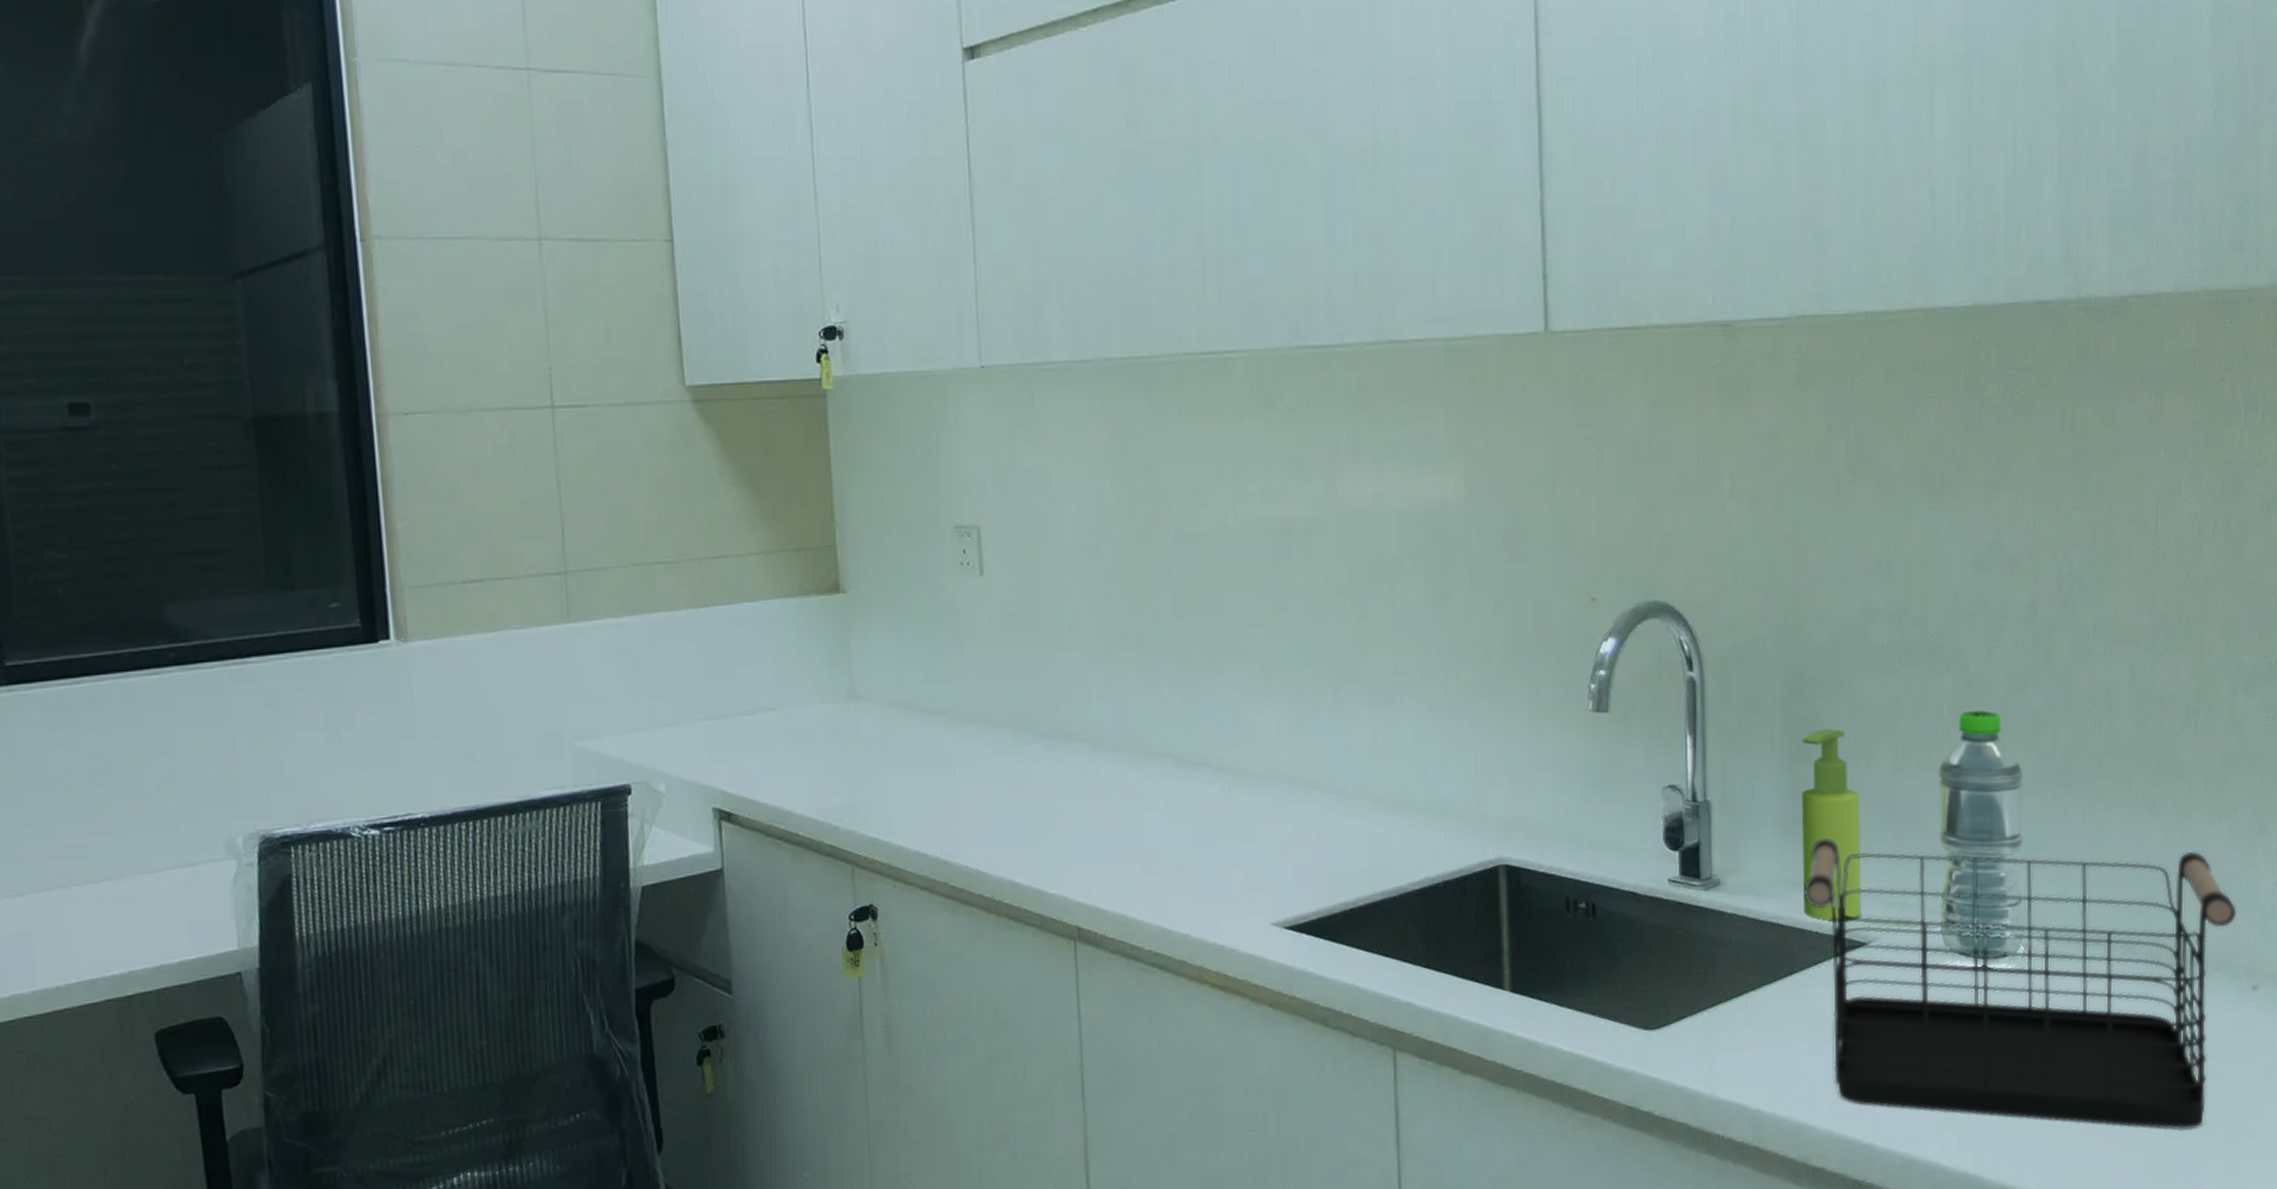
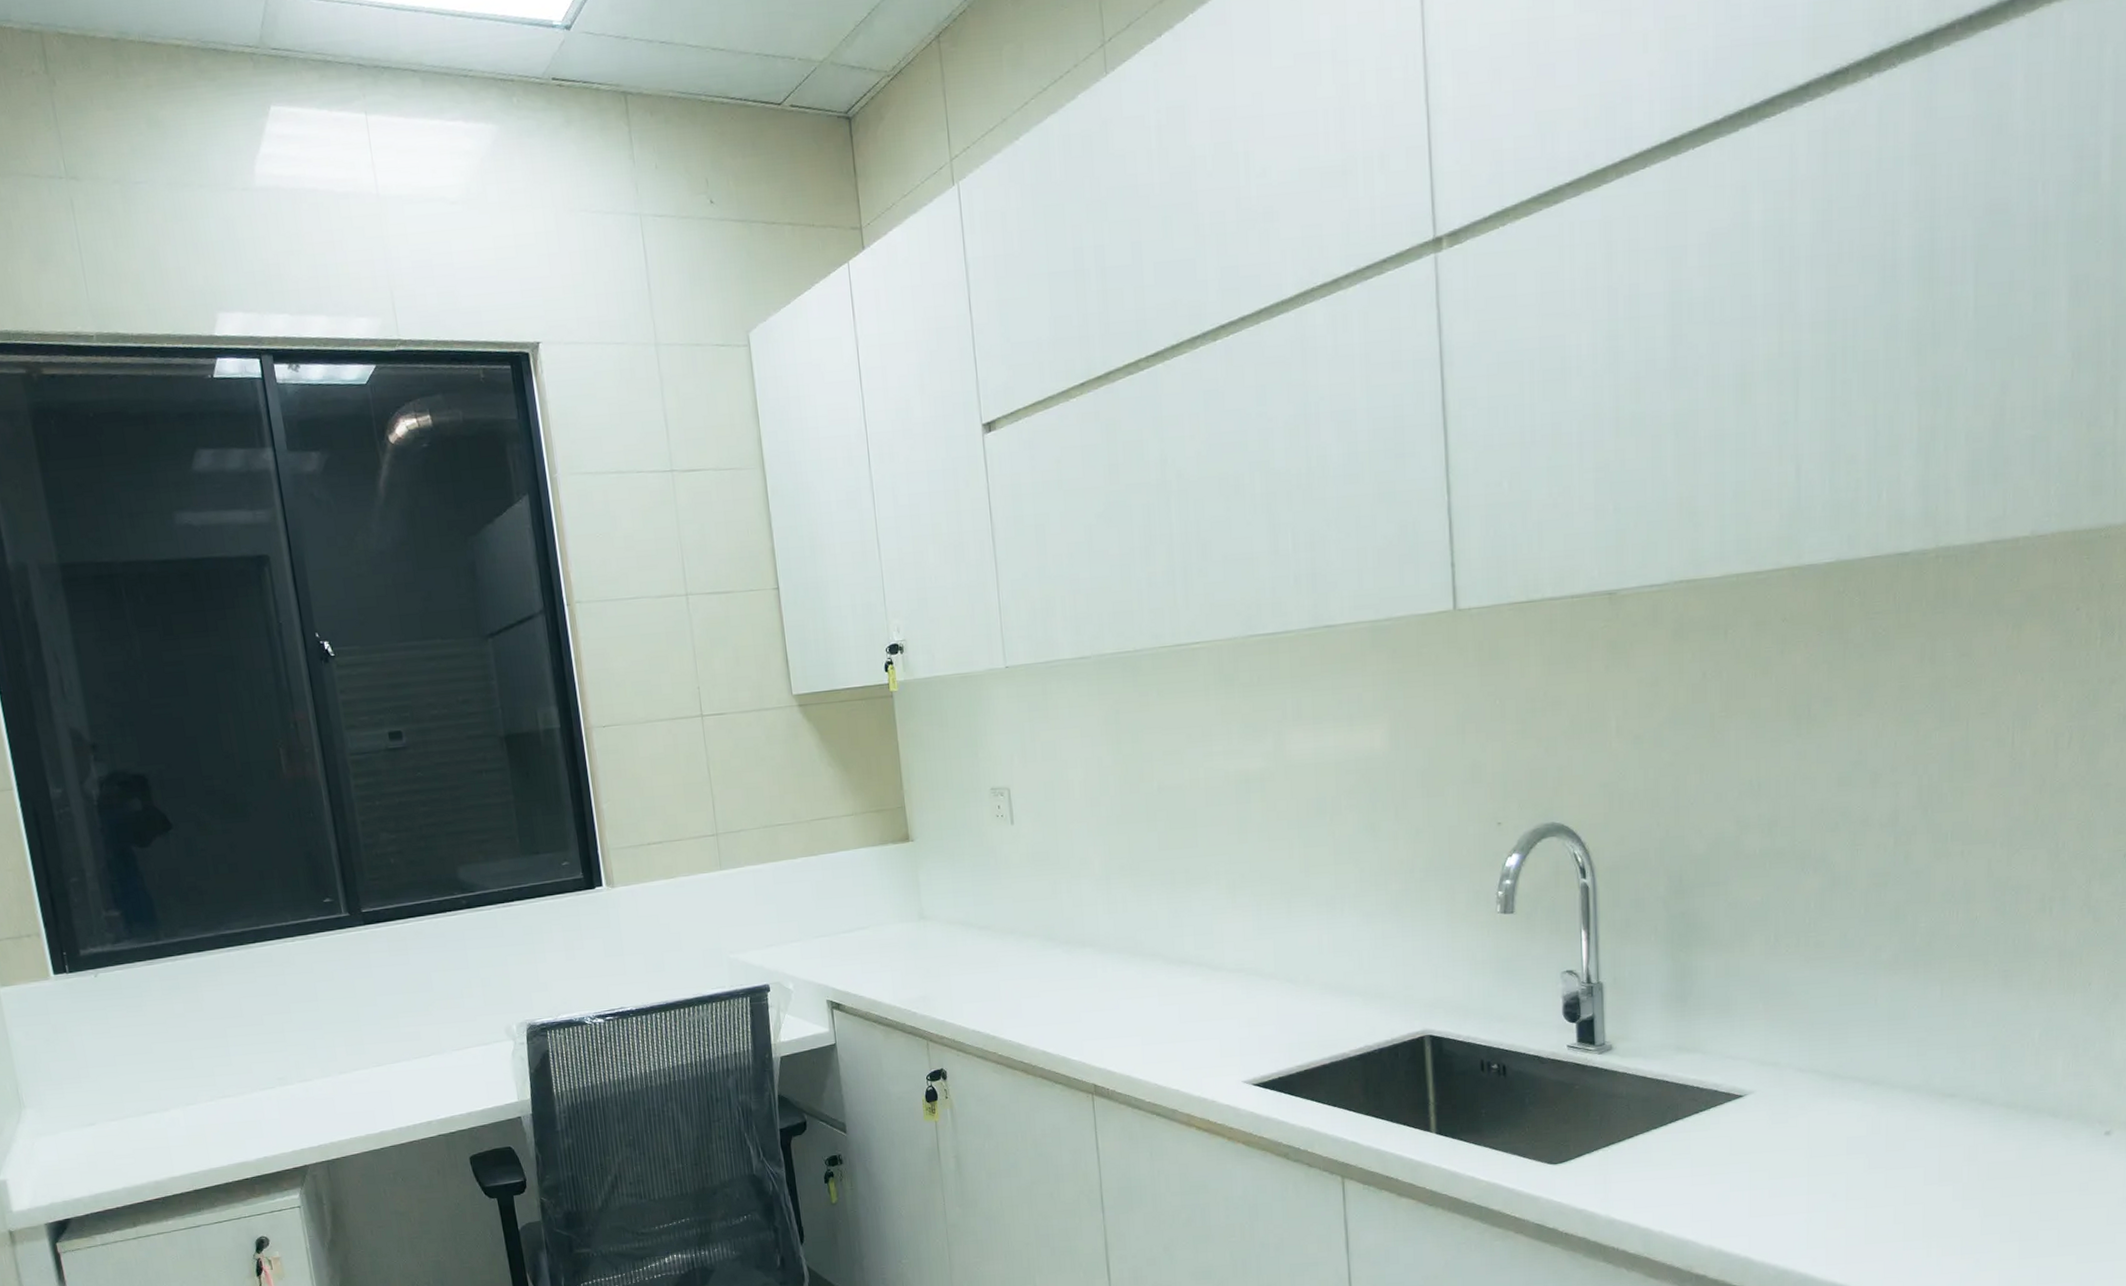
soap dispenser: present [1801,728,1862,920] -> none [1682,921,1737,1078]
dish rack: present [1805,839,2237,1129] -> none [1687,1011,2090,1250]
water bottle: present [1938,710,2026,961] -> none [1806,903,1888,1110]

